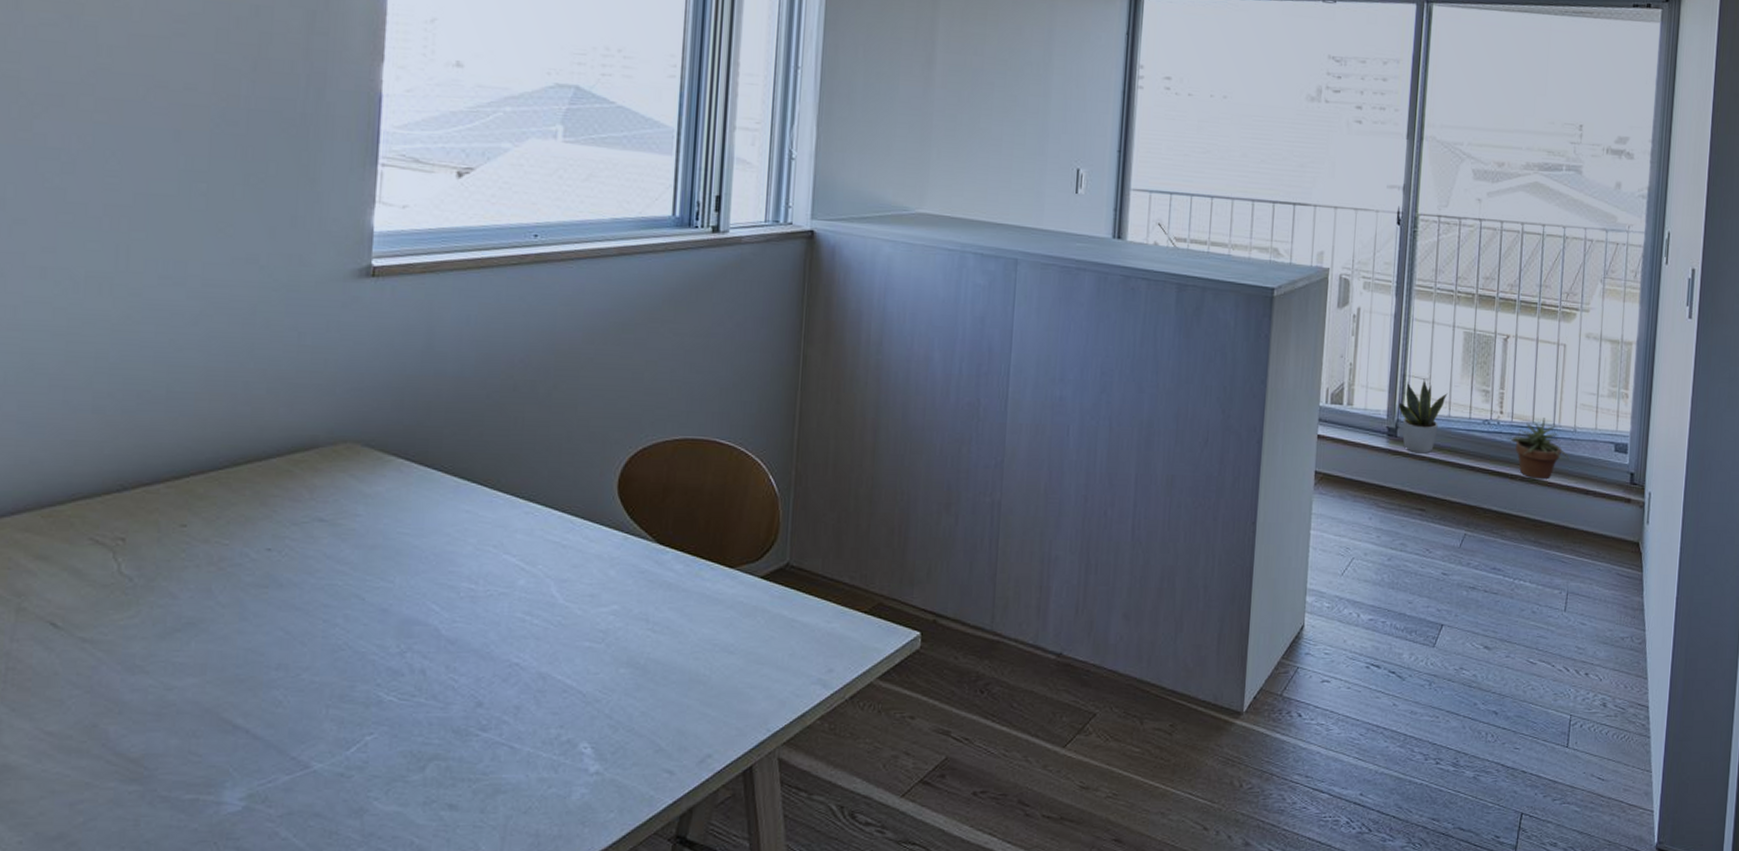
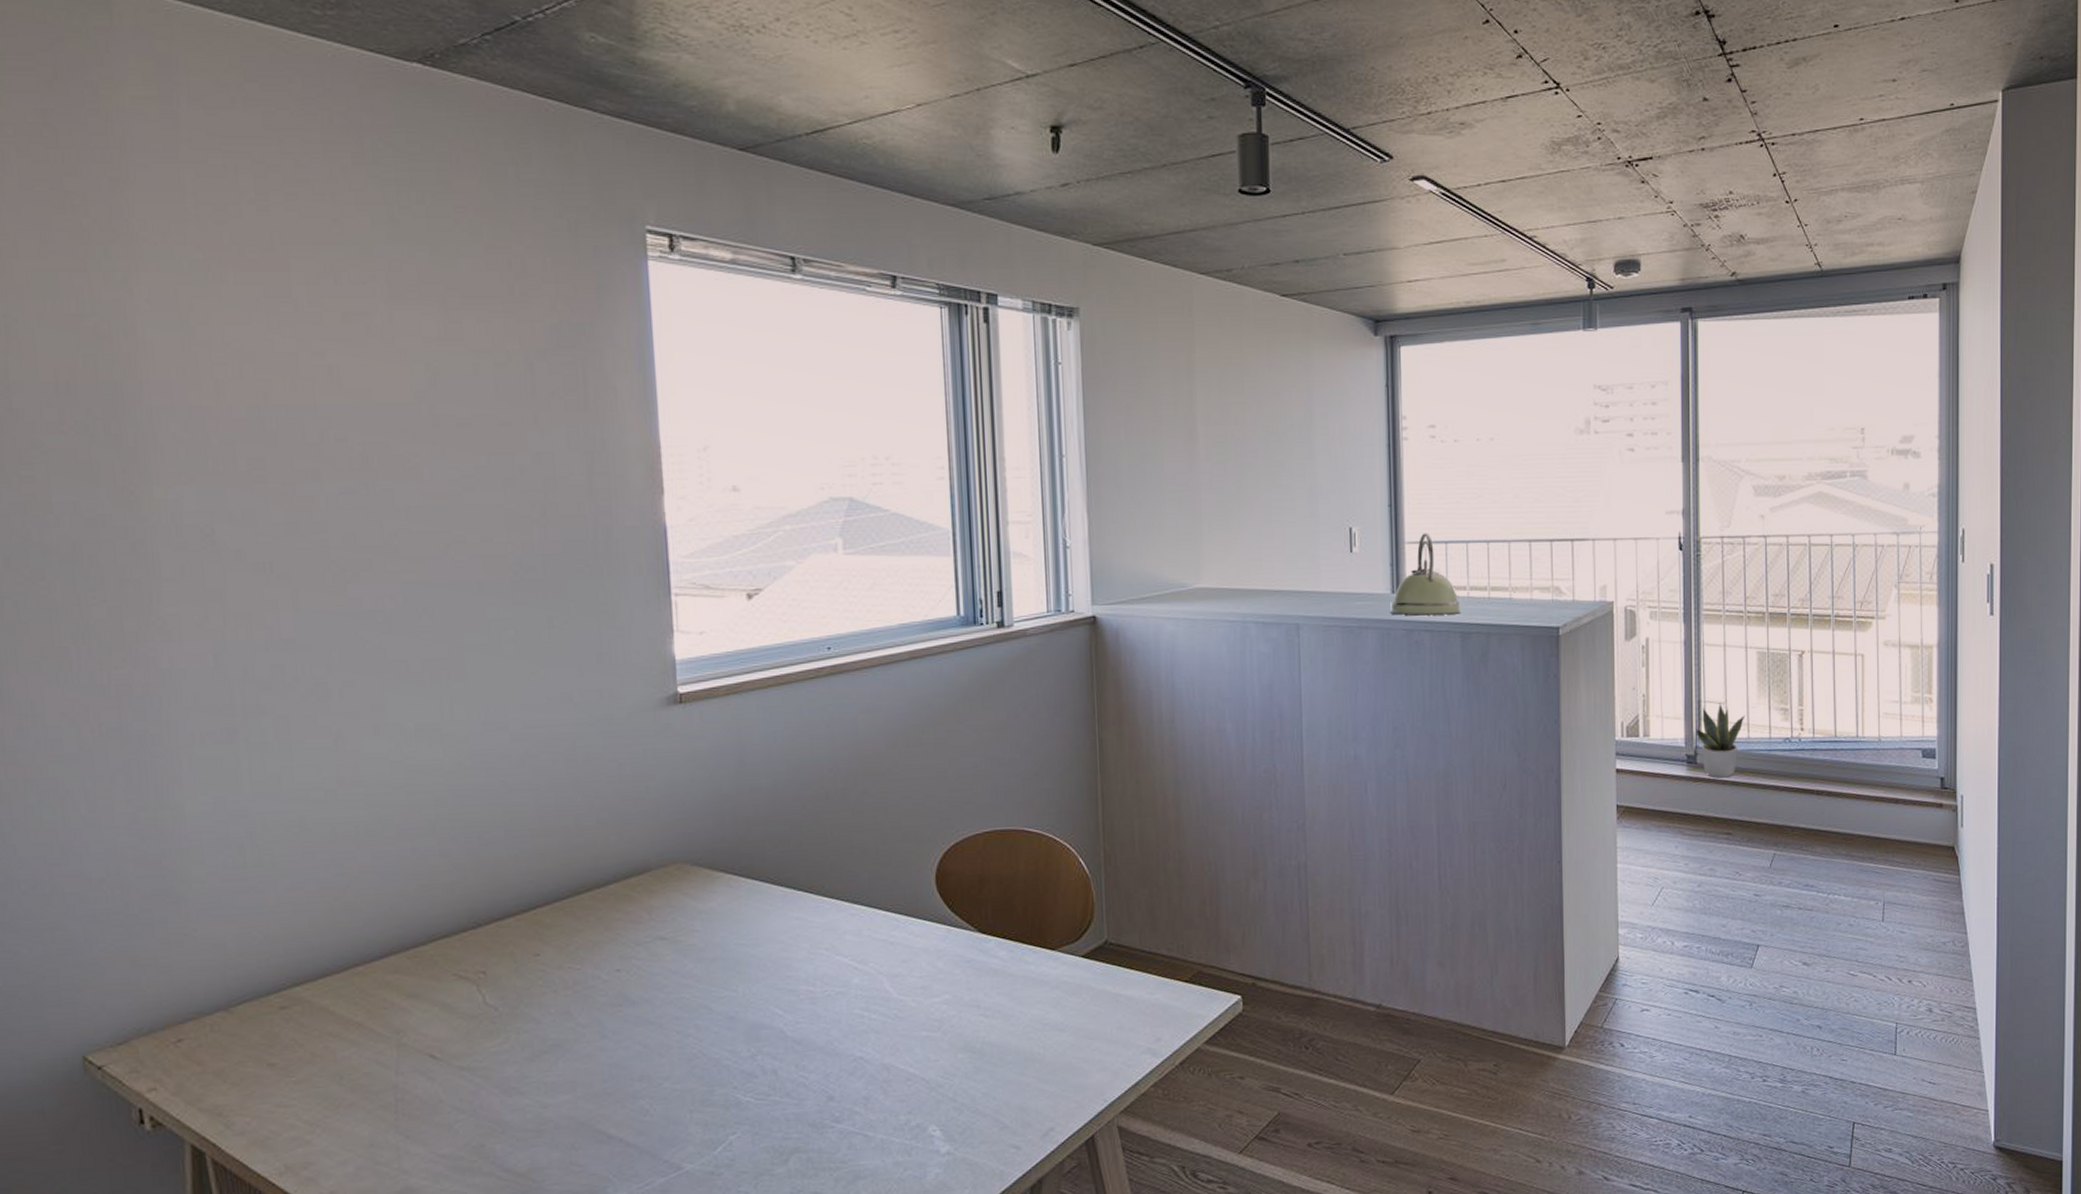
kettle: none [1110,182,1179,265] -> present [1390,533,1461,616]
potted plant: present [1509,418,1568,478] -> none [1812,730,1875,792]

